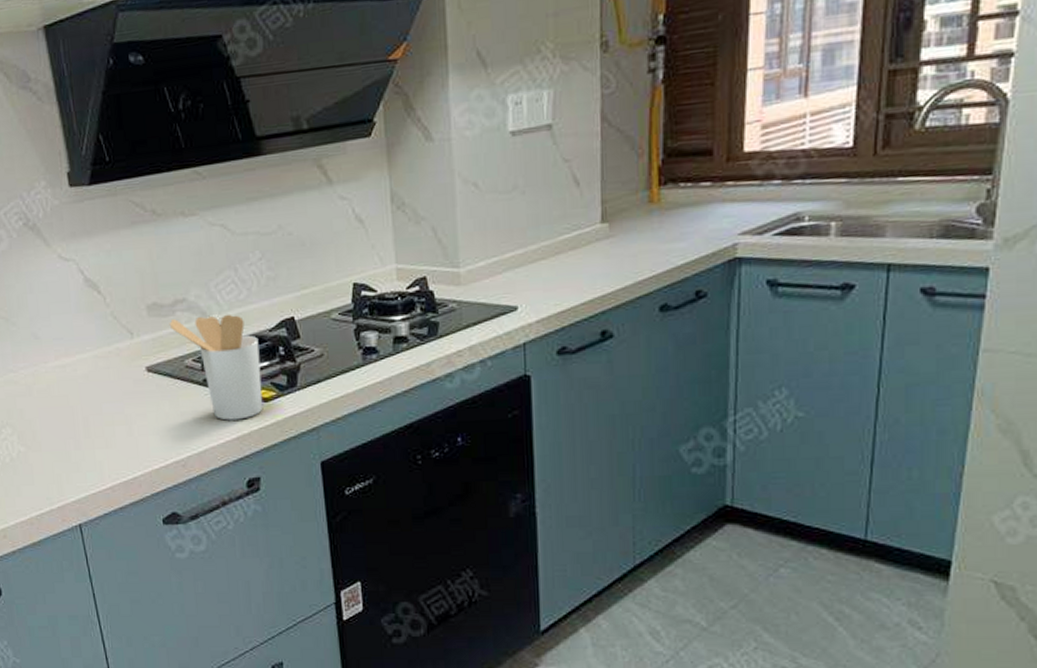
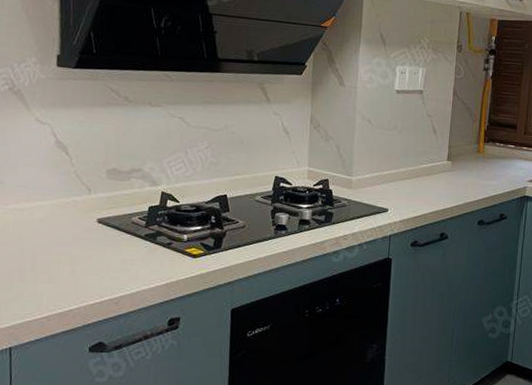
utensil holder: present [169,314,263,421] -> none [124,184,196,270]

